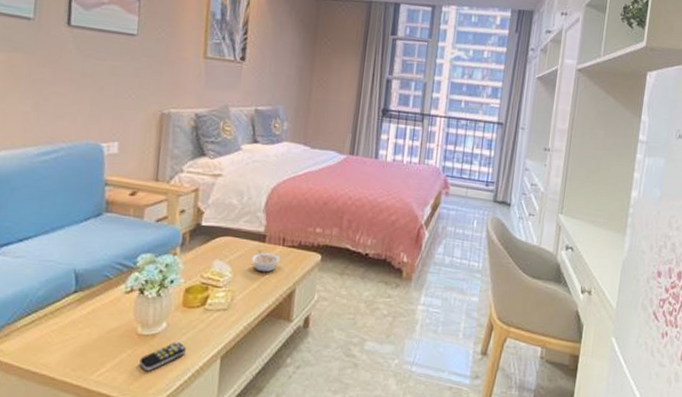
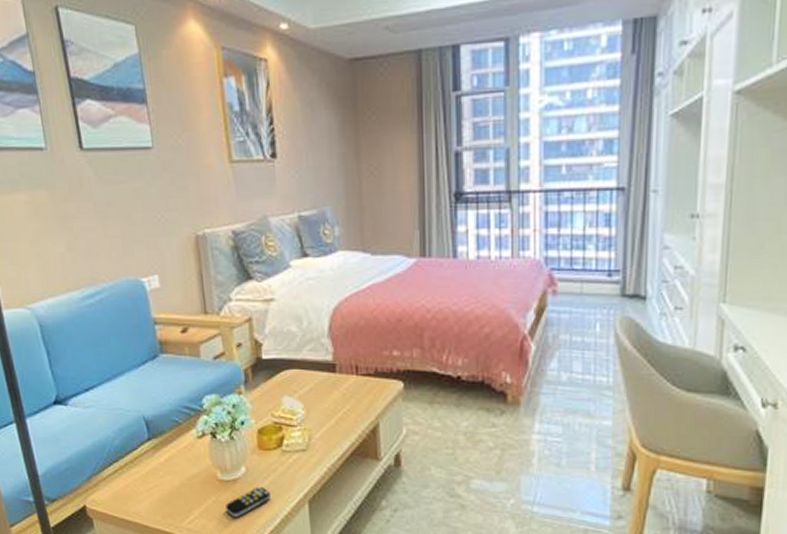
legume: present [251,250,281,273] -> none [323,381,356,407]

